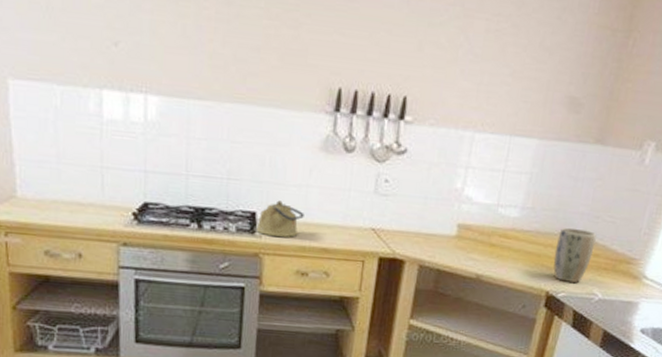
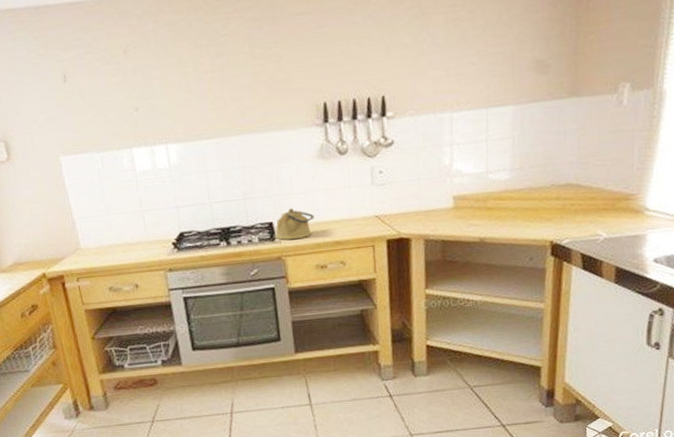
plant pot: present [553,227,597,283] -> none [550,177,590,229]

